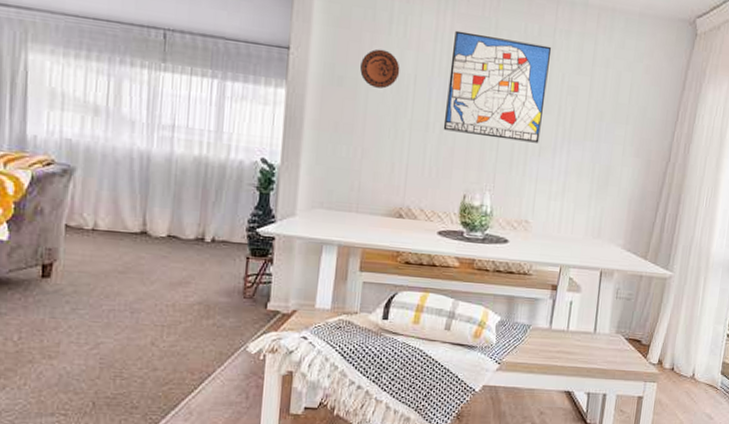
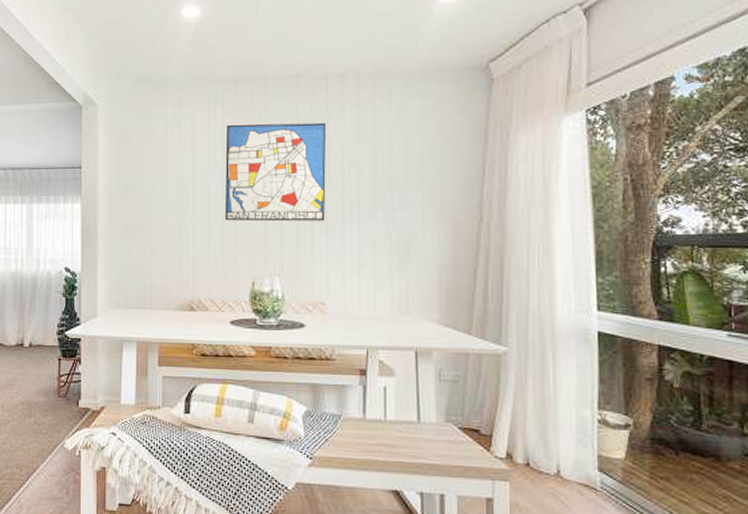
decorative plate: present [360,49,400,89] -> none [143,154,178,190]

